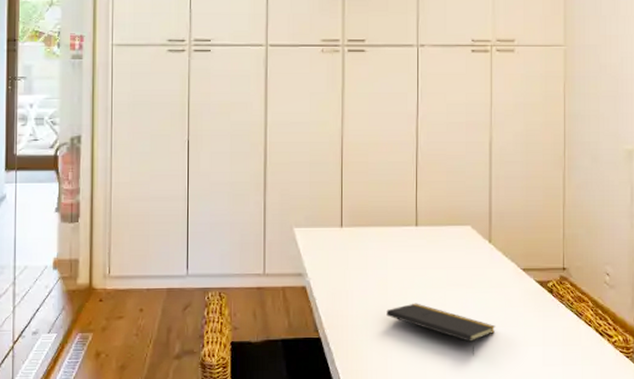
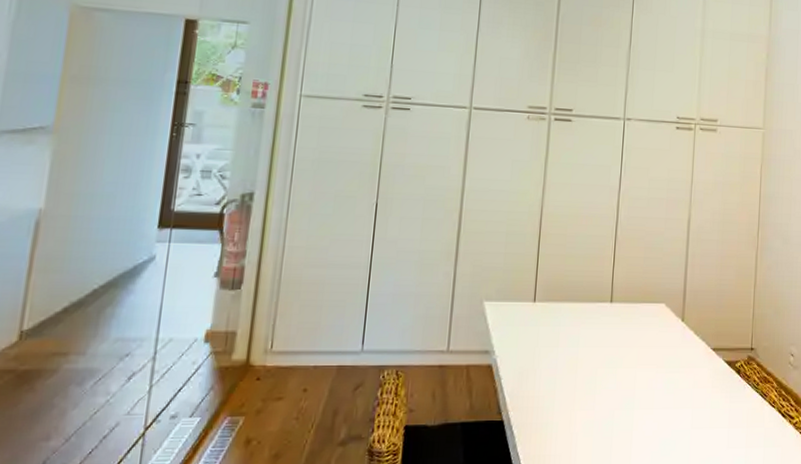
notepad: present [386,303,496,356] -> none [574,383,684,439]

